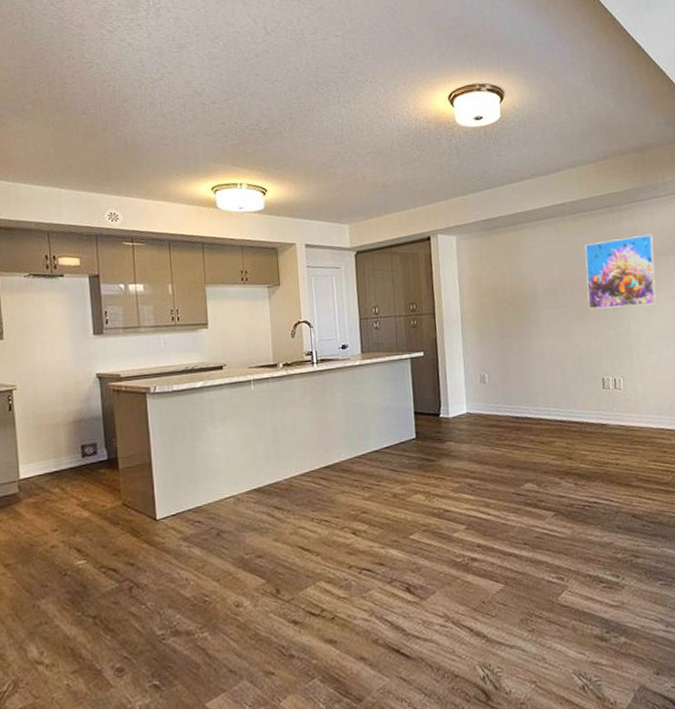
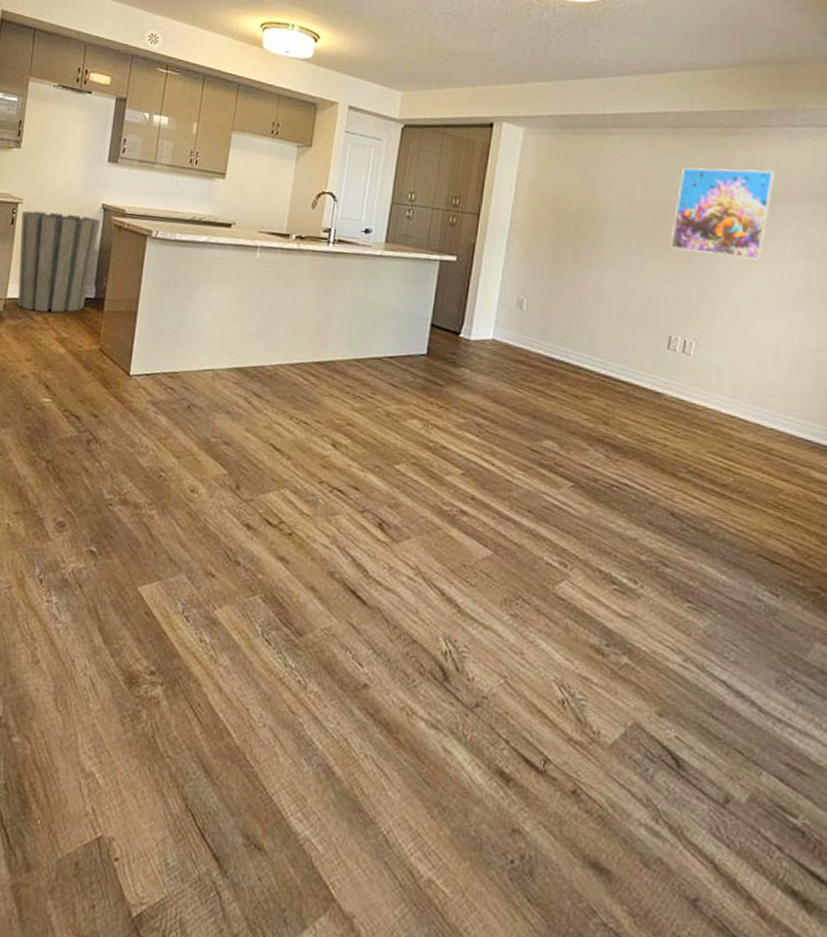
trash can: none [17,387,99,485] -> present [17,210,100,313]

